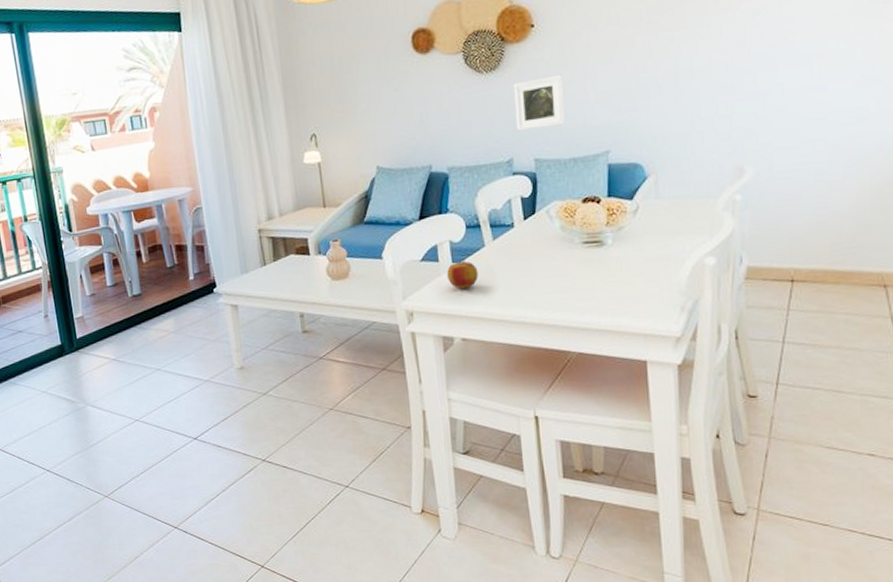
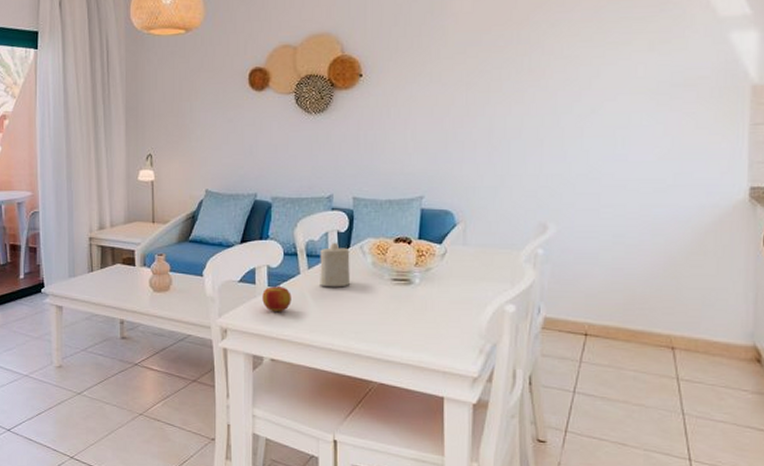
candle: none [504,208,538,257] -> present [320,242,350,287]
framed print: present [513,74,564,132] -> none [338,122,384,171]

